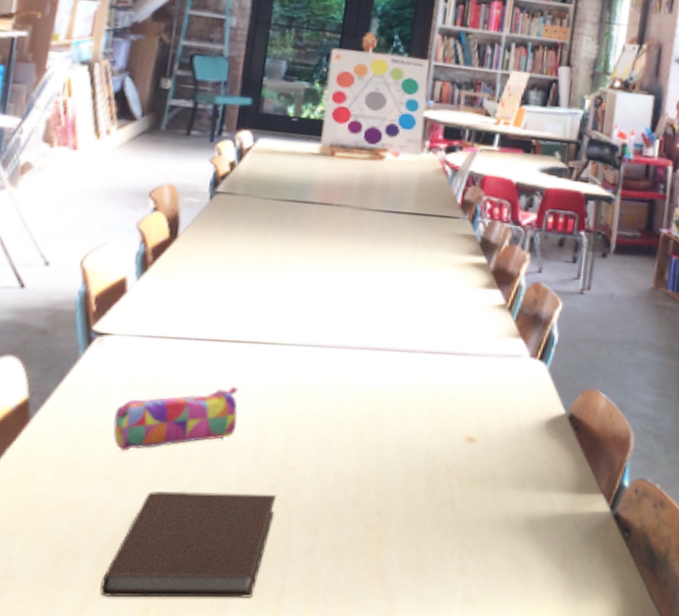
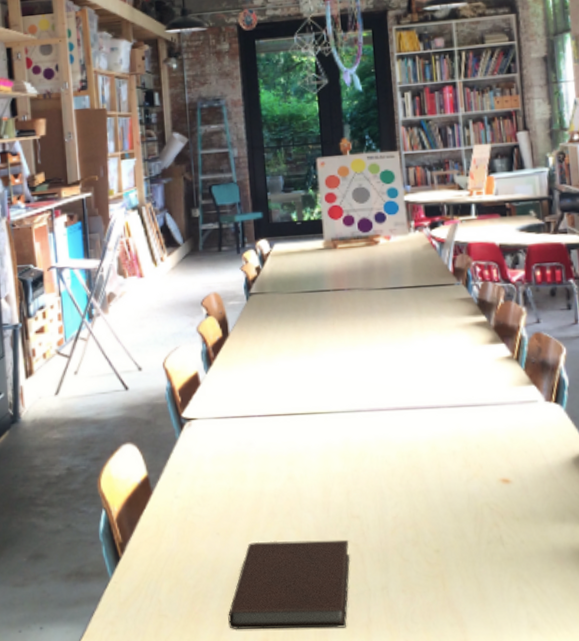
pencil case: present [113,386,239,452] -> none [211,452,305,512]

